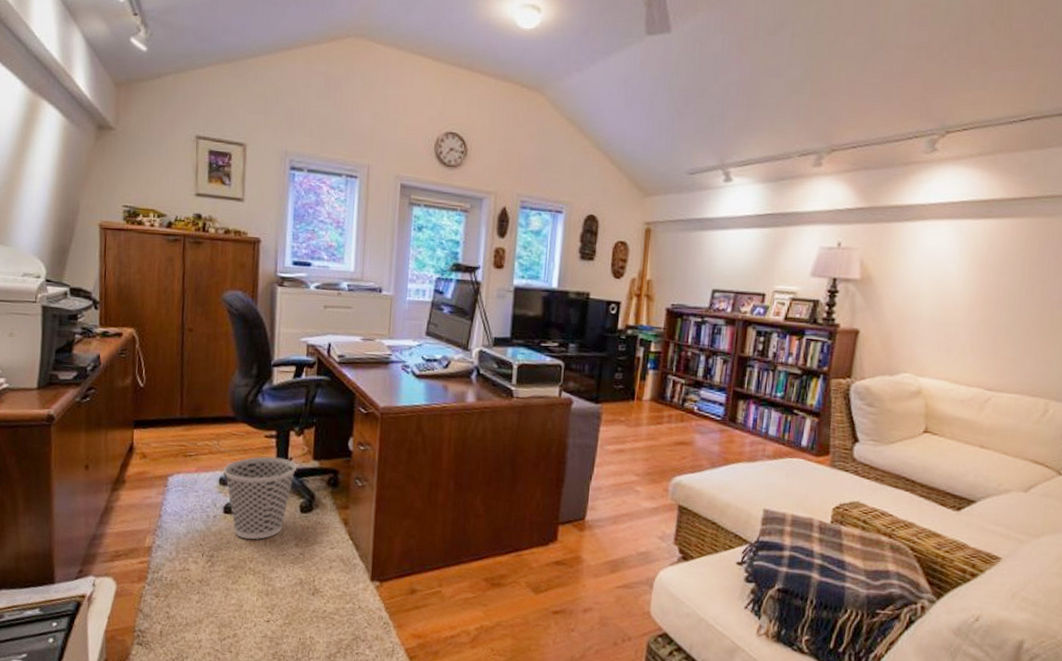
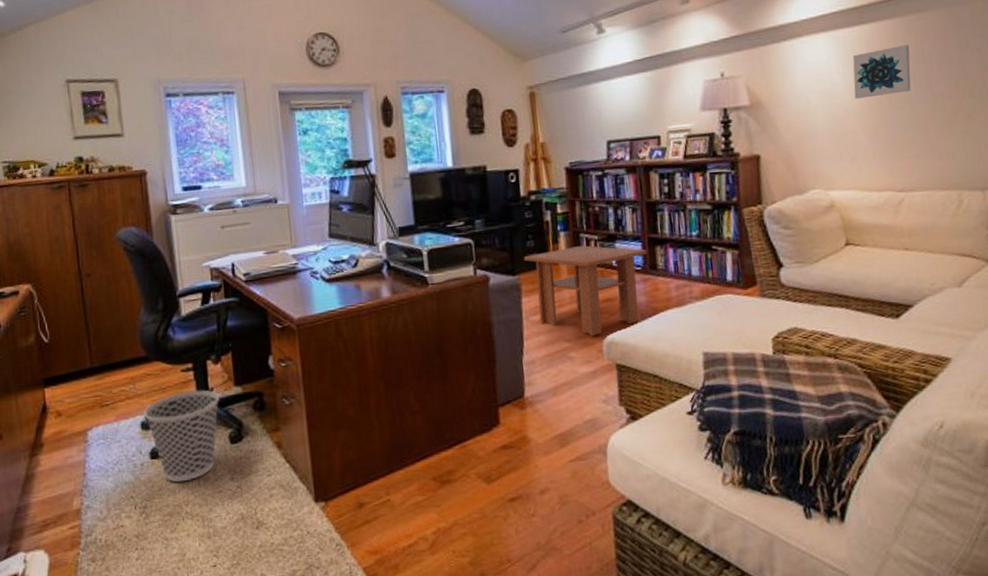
coffee table: none [609,386,730,475] -> present [523,245,648,336]
wall art: none [965,246,1032,294] -> present [852,45,911,99]

